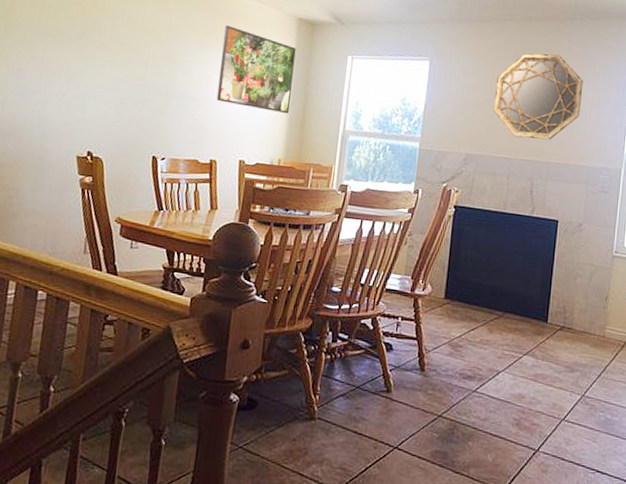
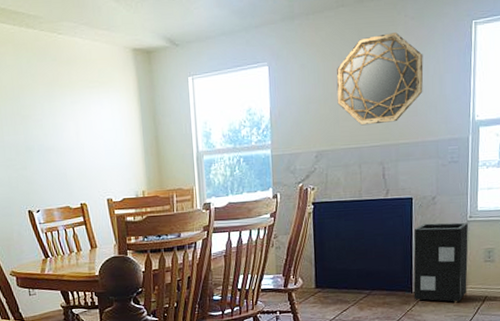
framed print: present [216,25,296,114] -> none [65,70,144,148]
speaker: none [548,250,613,344] -> present [413,222,468,303]

